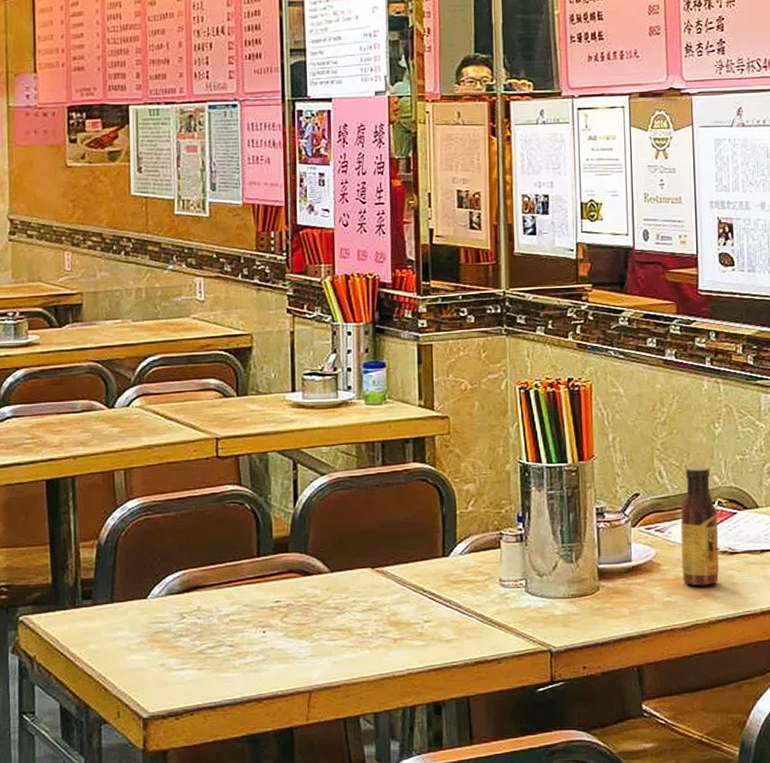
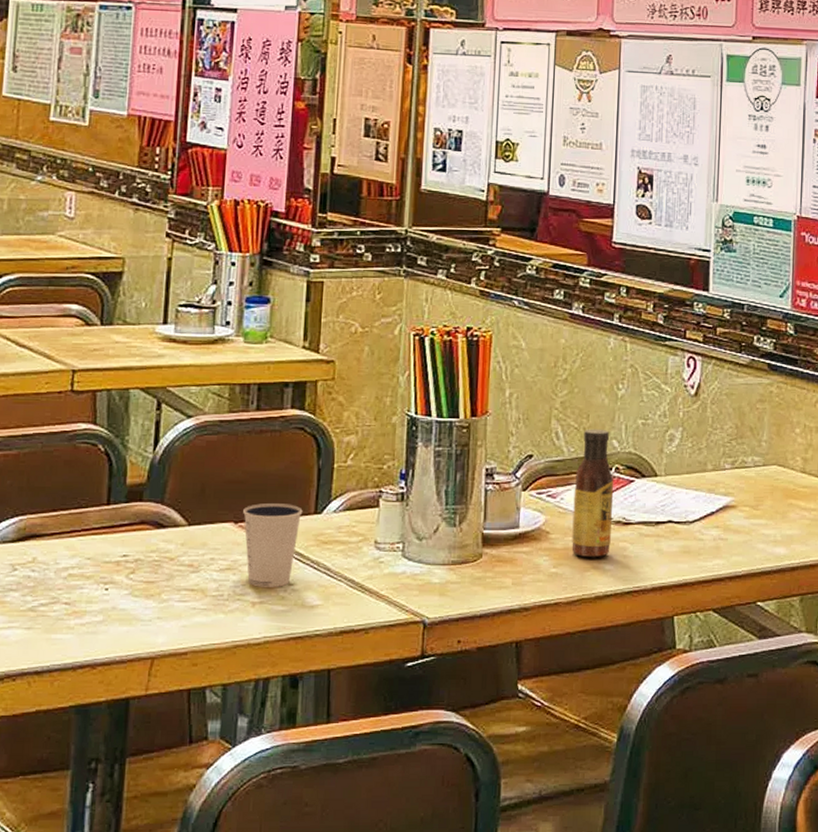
dixie cup: none [378,549,432,625] -> present [243,503,303,587]

